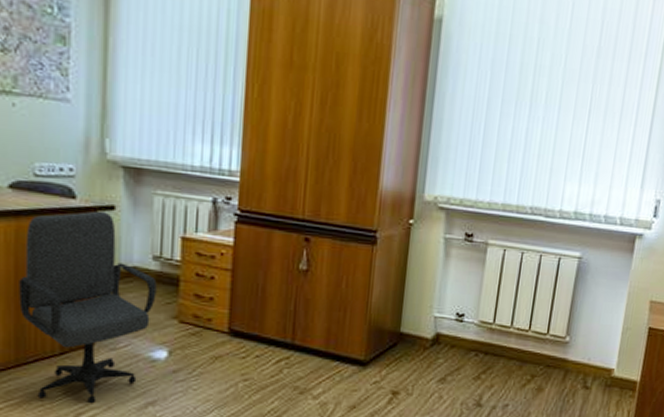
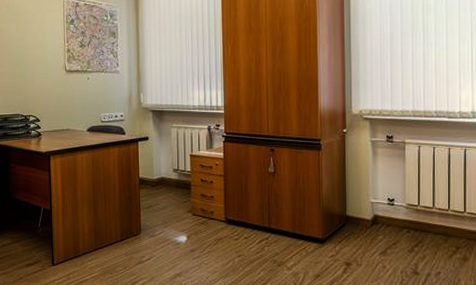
office chair: present [19,210,157,404] -> none [95,141,177,276]

